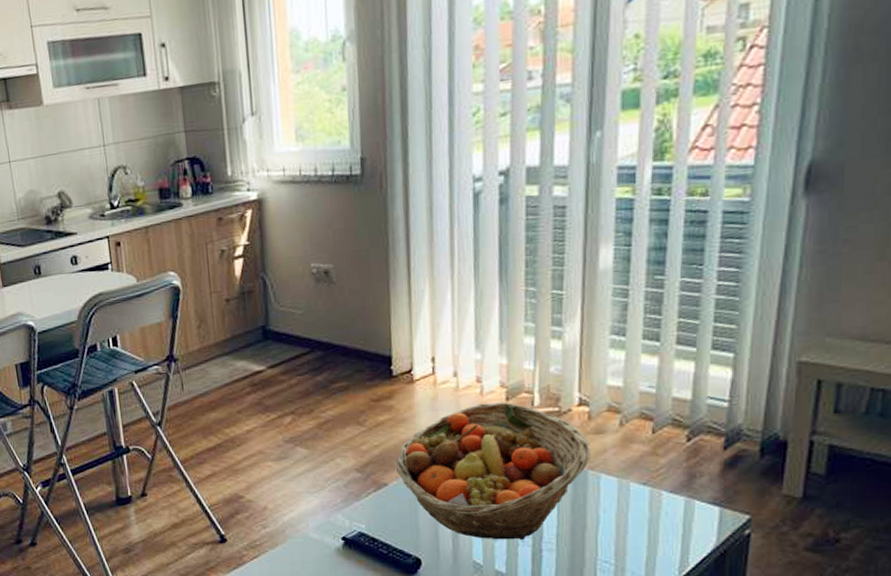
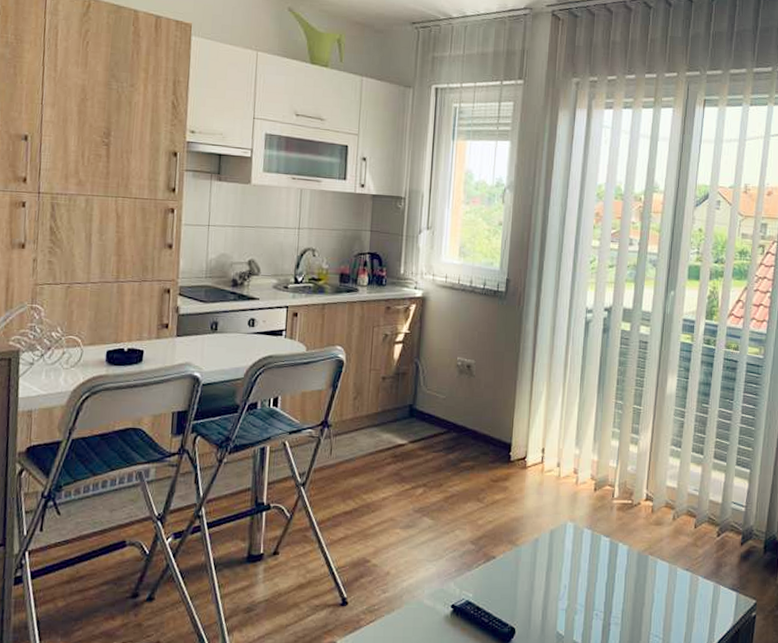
fruit basket: present [396,402,591,540] -> none [504,491,652,614]

